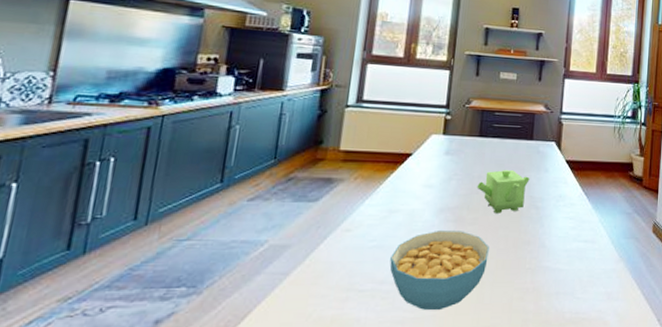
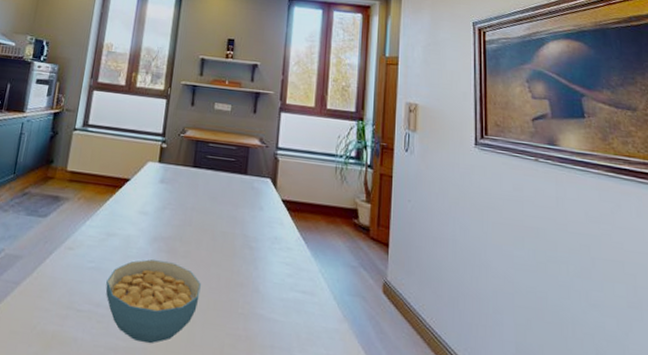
teapot: present [477,169,530,214] -> none [190,203,244,250]

